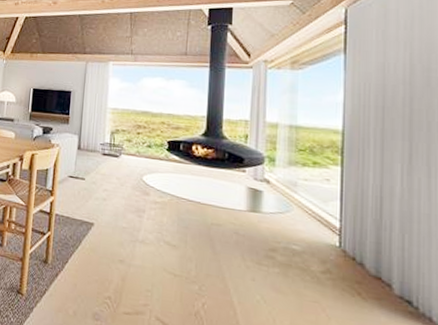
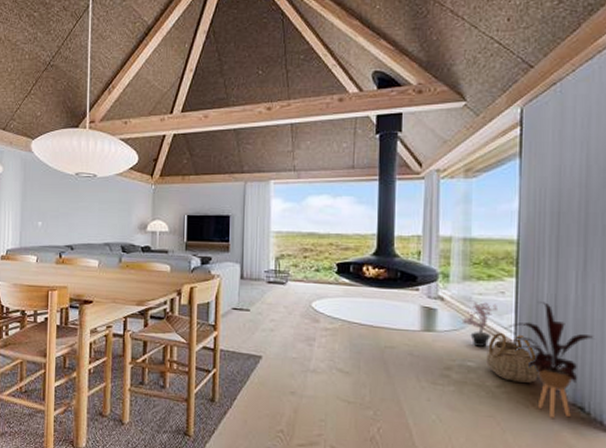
potted plant: none [287,186,322,232] -> present [461,302,497,347]
basket: none [311,218,364,272] -> present [486,332,538,383]
house plant: none [329,191,421,311] -> present [504,302,594,418]

